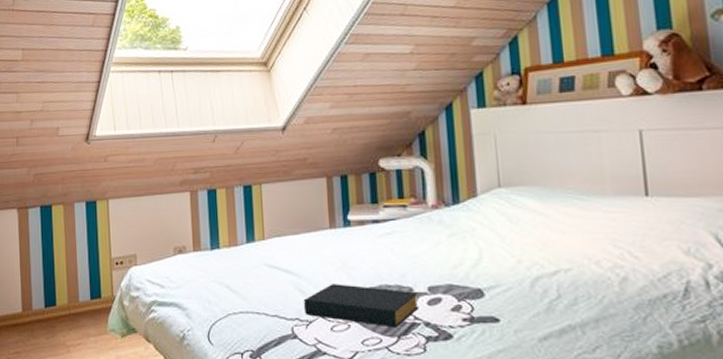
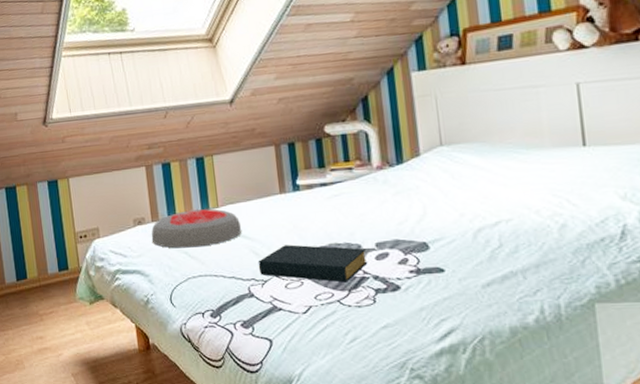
cushion: none [191,241,288,281] -> present [151,209,242,249]

